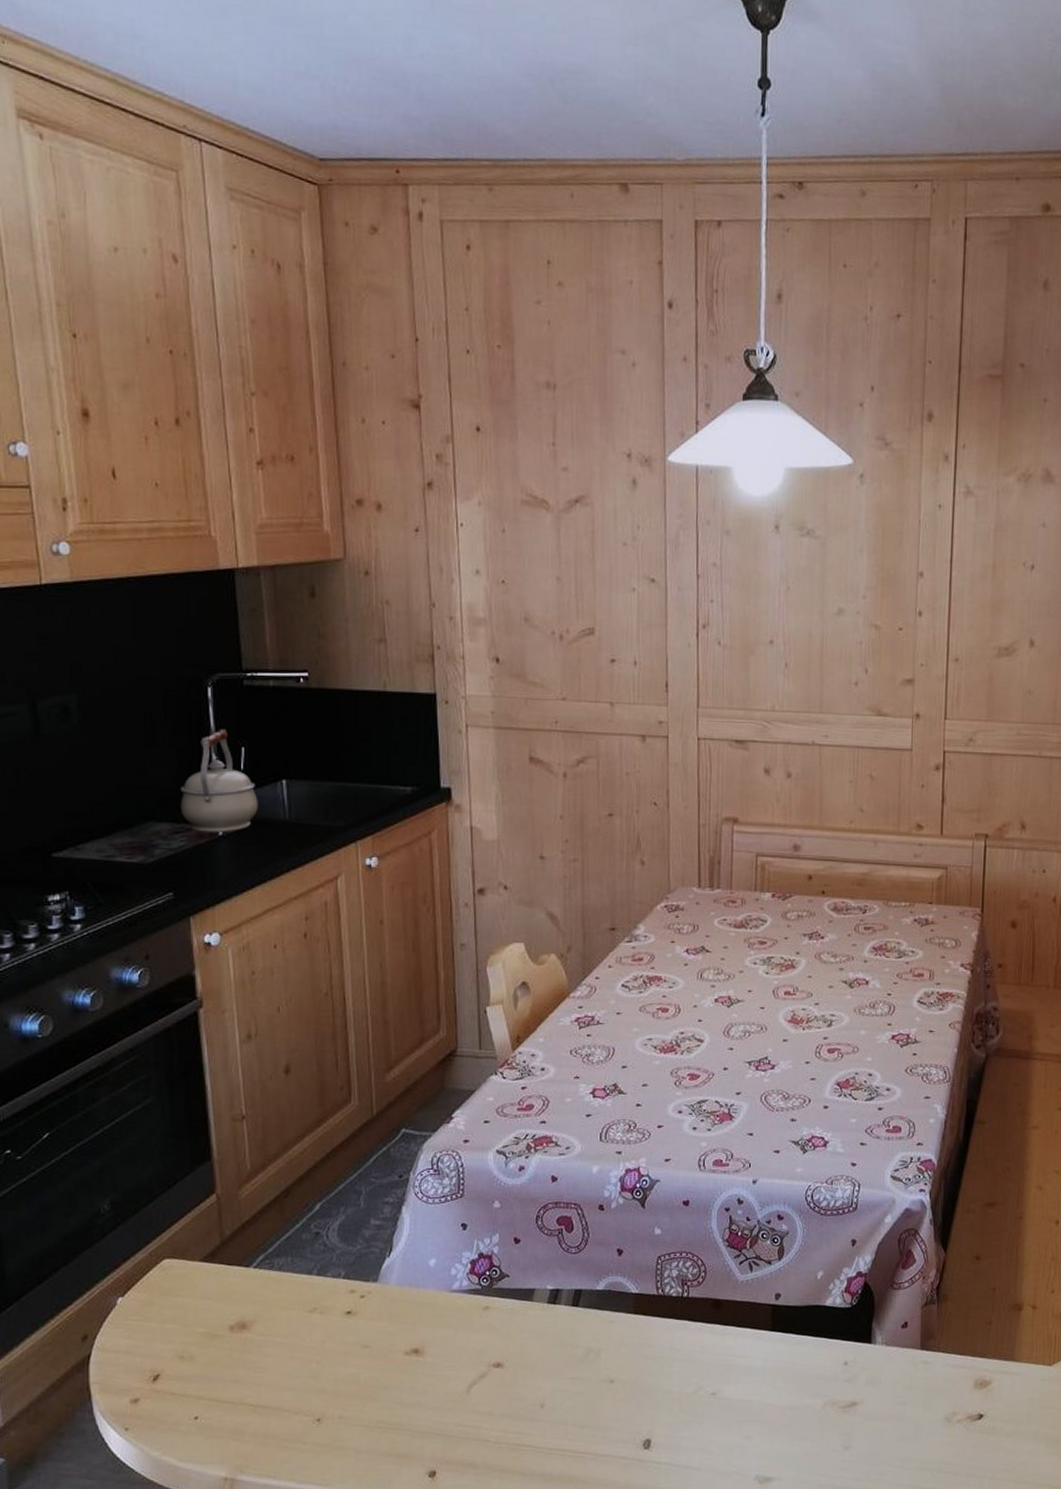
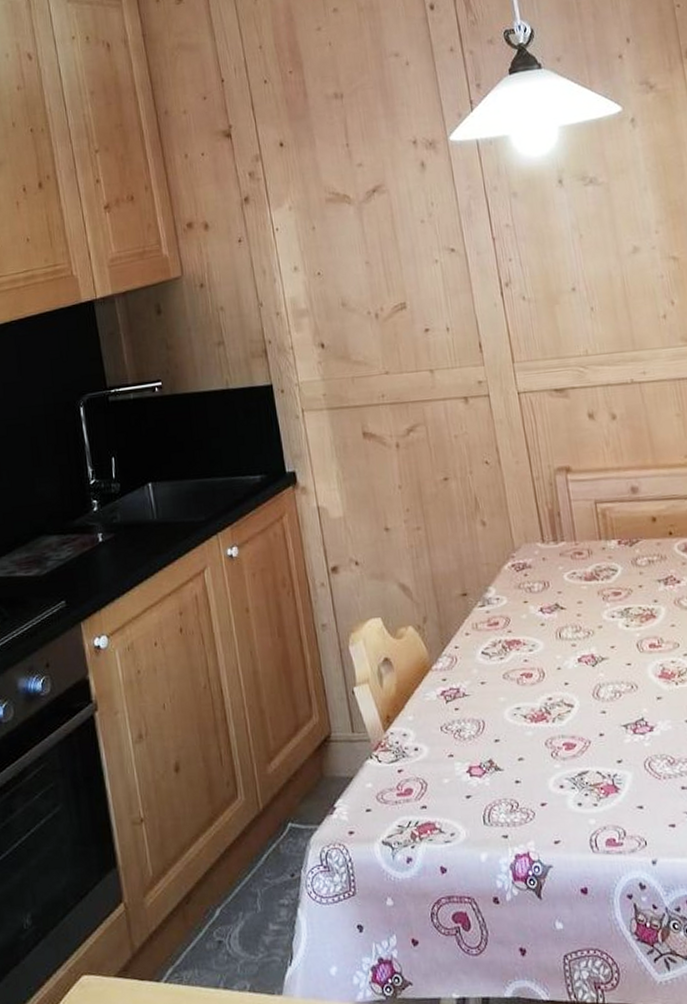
kettle: present [180,729,258,834] -> none [64,443,130,542]

